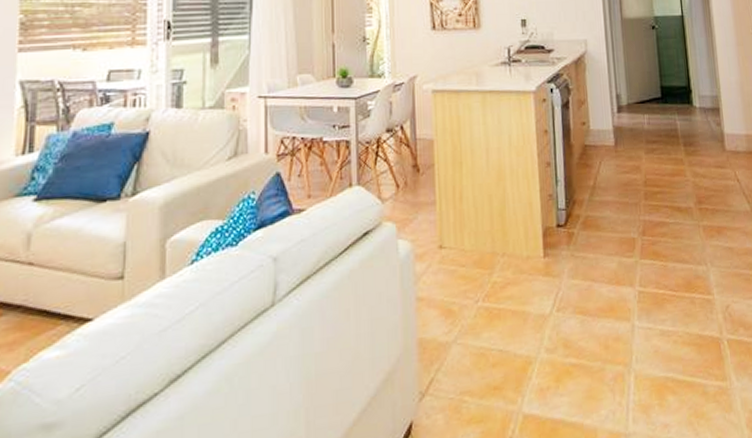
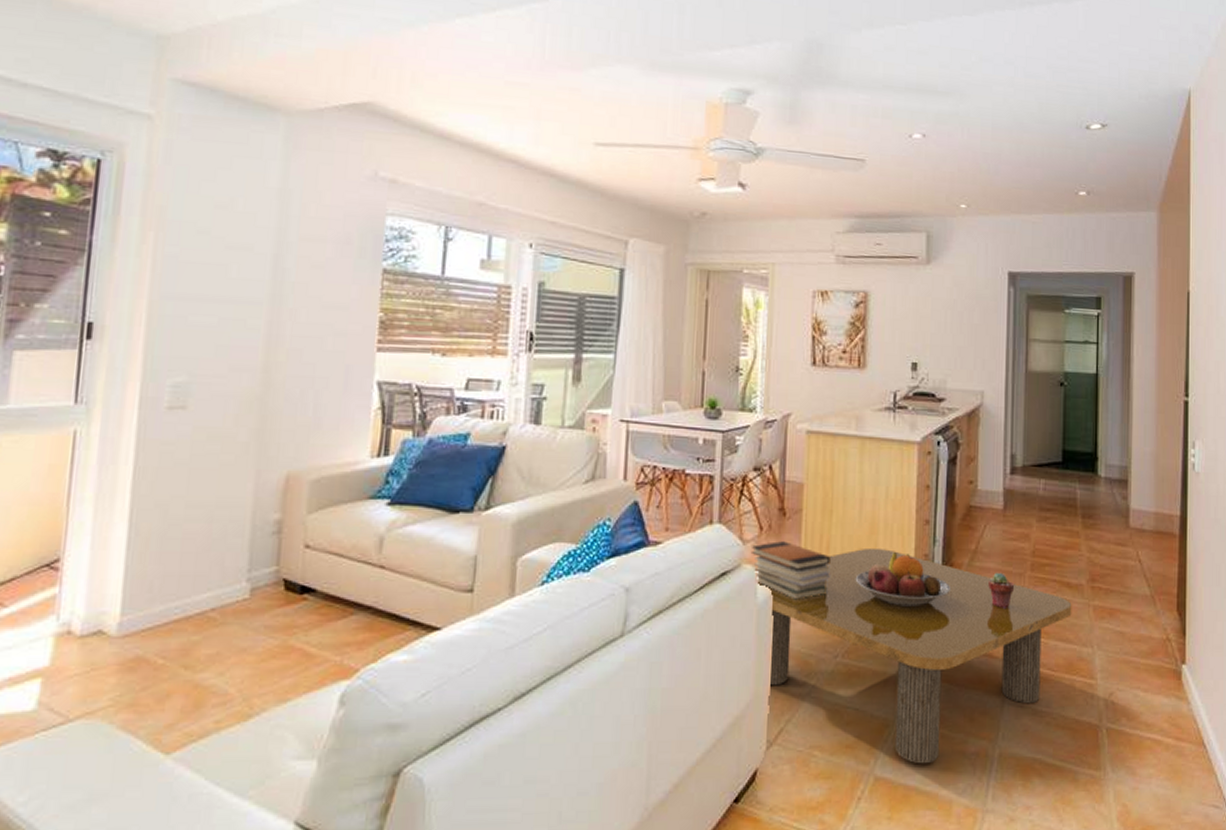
book stack: none [389,196,466,251] -> present [750,541,831,600]
coffee table: none [393,193,685,397] -> present [752,547,1072,764]
fruit bowl: none [488,194,575,247] -> present [855,551,950,606]
potted succulent: none [608,204,633,238] -> present [988,572,1015,608]

